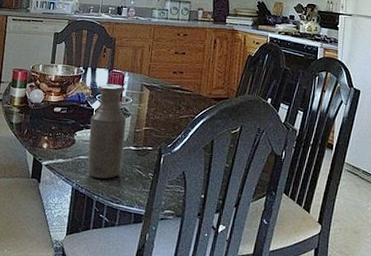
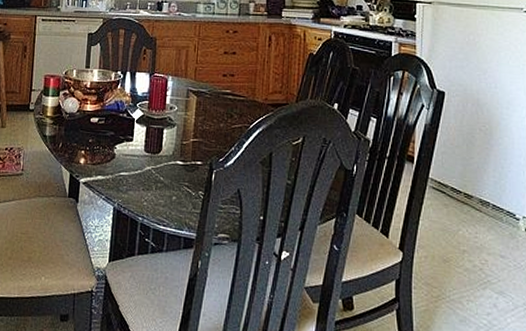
bottle: present [87,84,127,179] -> none [129,90,172,198]

